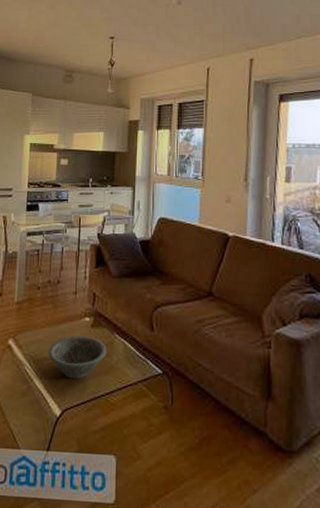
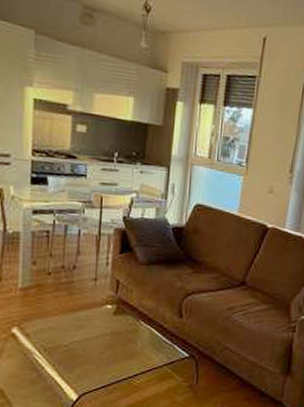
decorative bowl: present [48,335,107,379] -> none [62,323,131,365]

